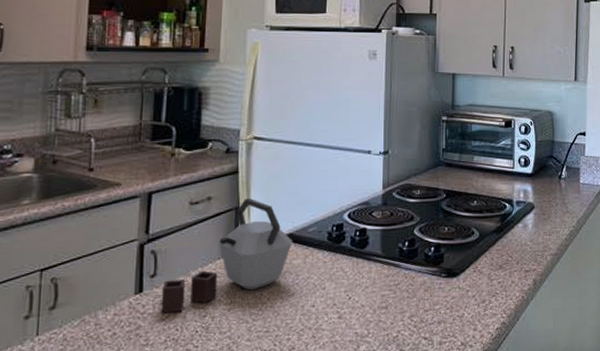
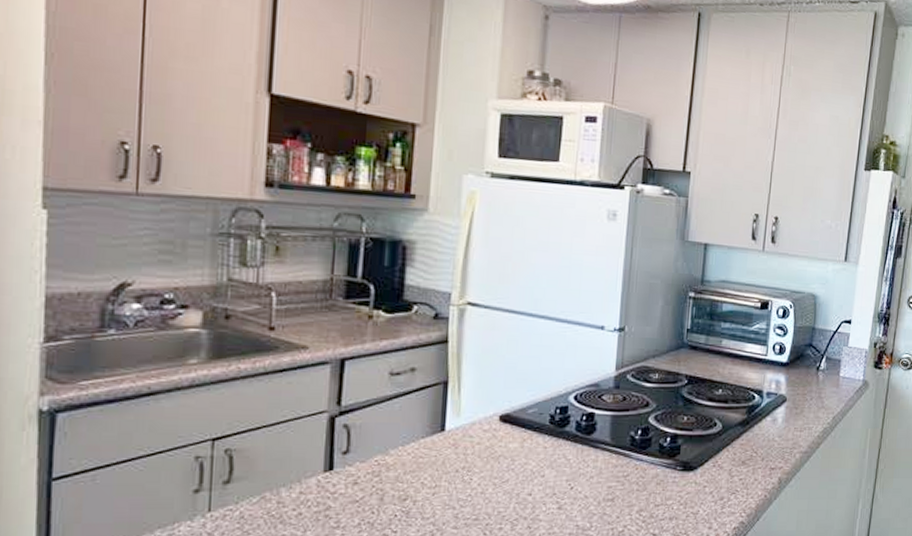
kettle: present [160,198,292,314] -> none [354,372,509,494]

